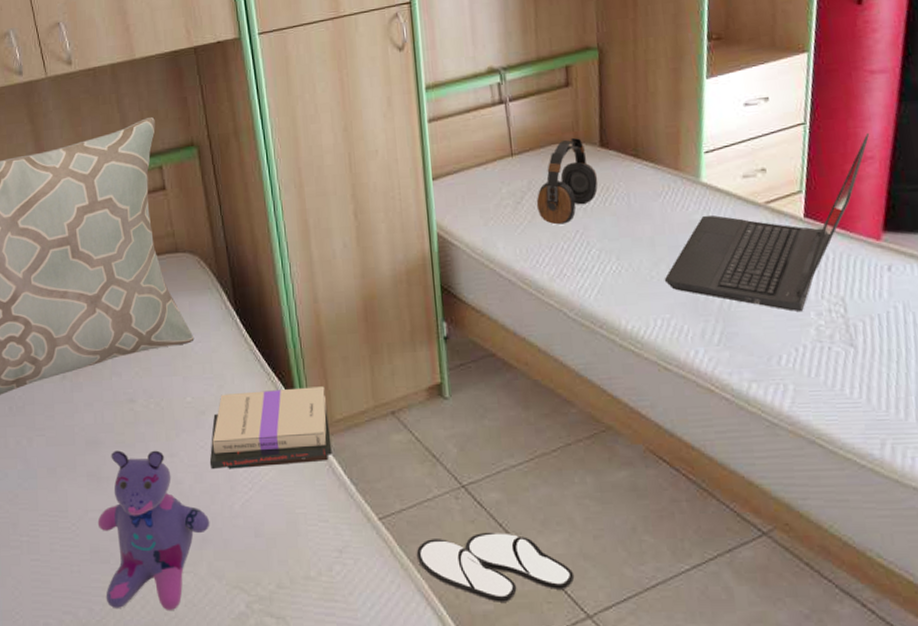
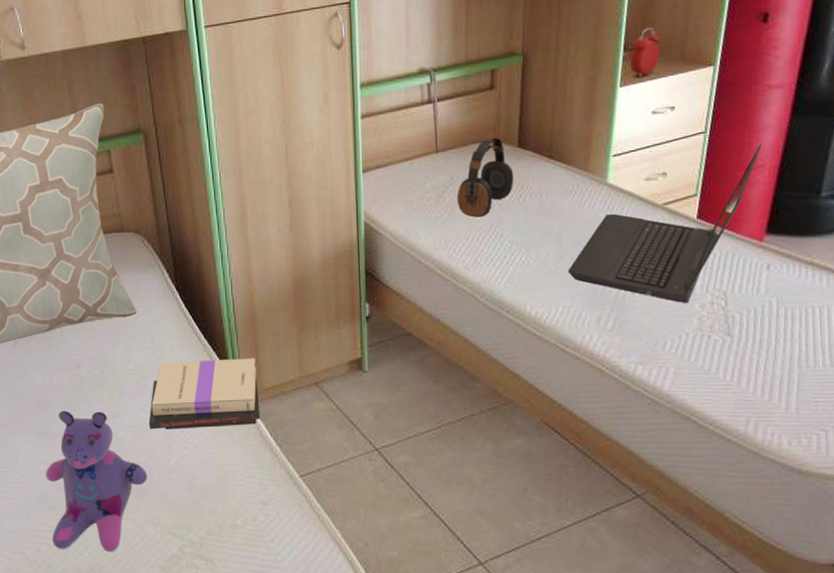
slippers: present [416,533,575,602] -> none [332,490,471,550]
alarm clock: none [715,15,748,68] -> present [630,27,661,77]

